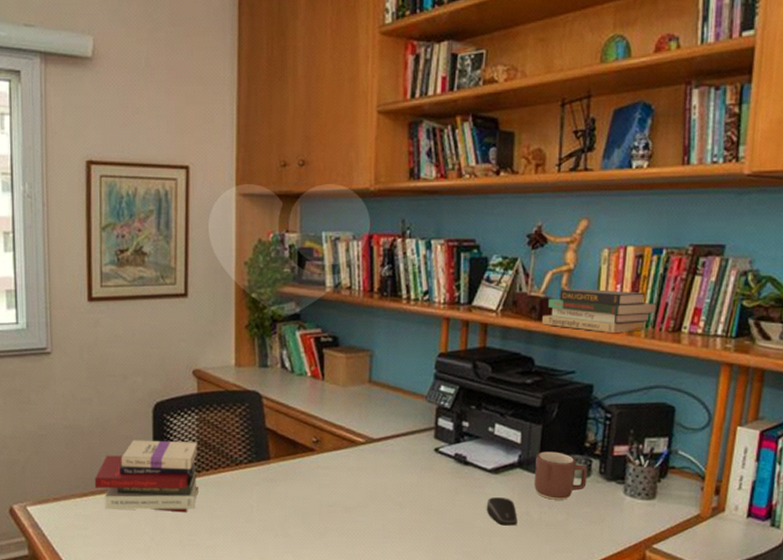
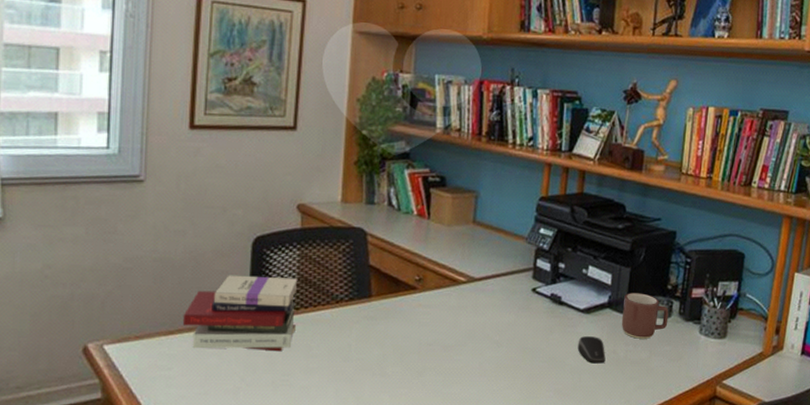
books: present [542,289,656,334] -> none [634,142,731,186]

